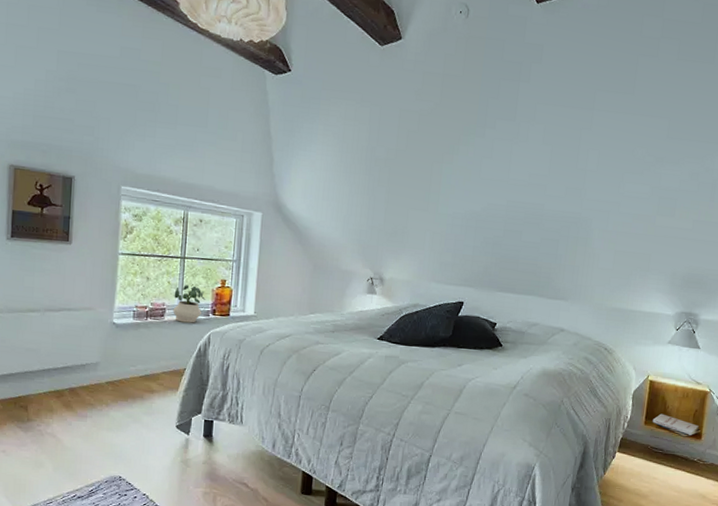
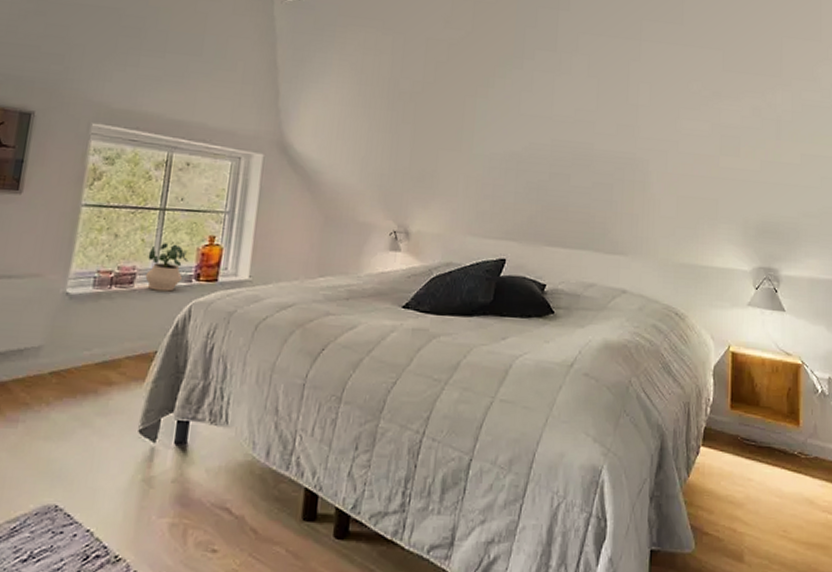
books: present [652,413,701,437] -> none [739,394,798,424]

